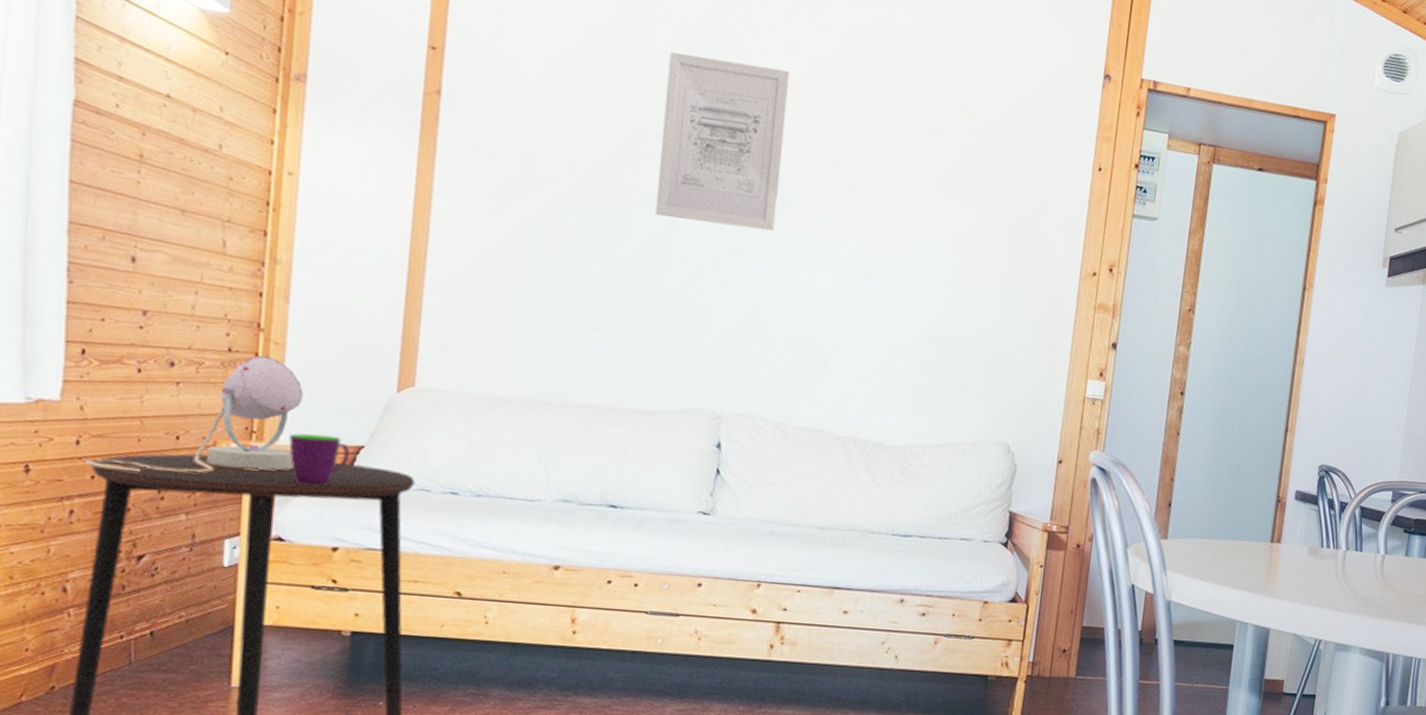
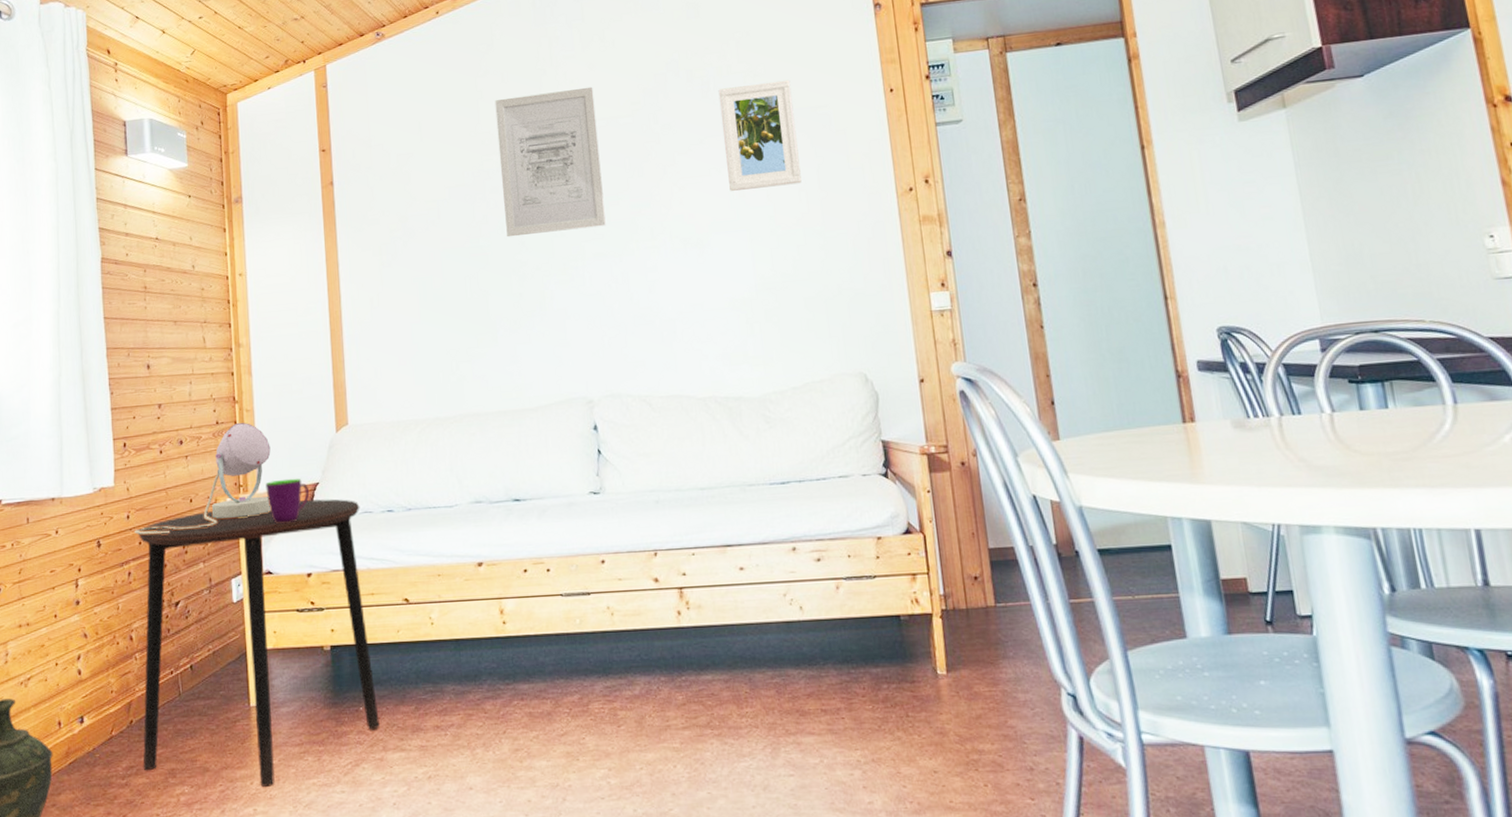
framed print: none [916,116,1004,240] -> present [718,79,802,191]

